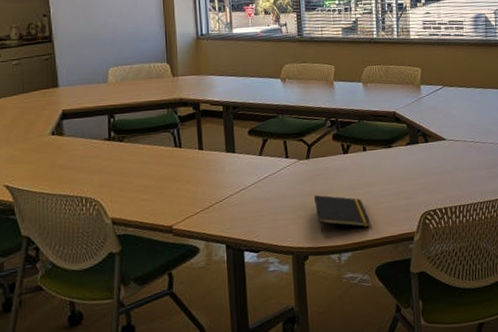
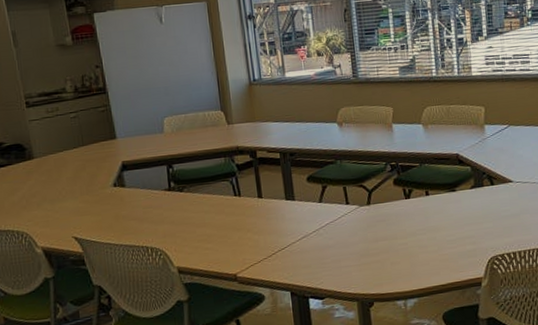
notepad: present [313,194,371,233] -> none [376,241,436,280]

